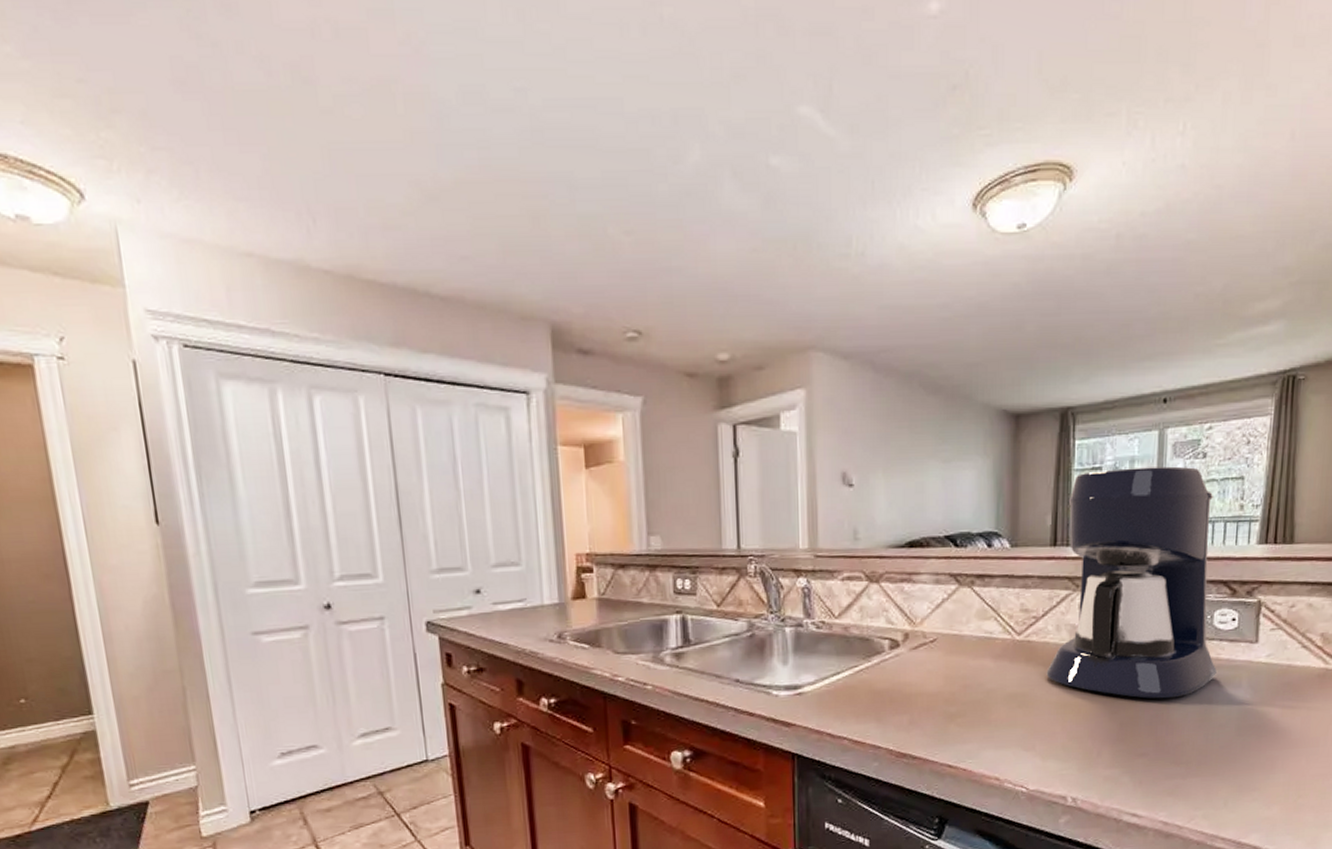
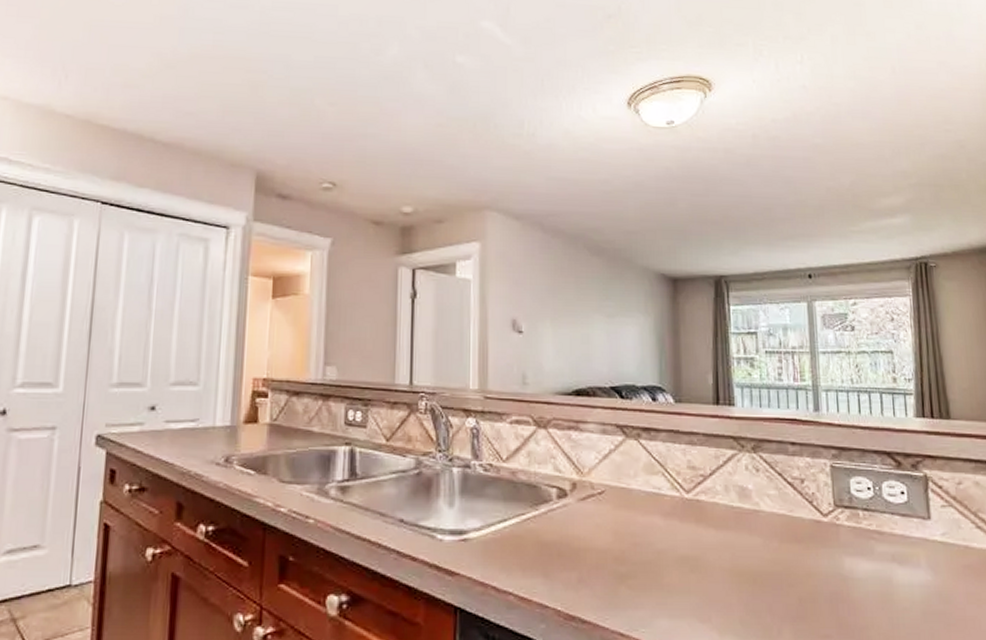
coffee maker: present [1046,466,1217,699] -> none [717,335,893,574]

